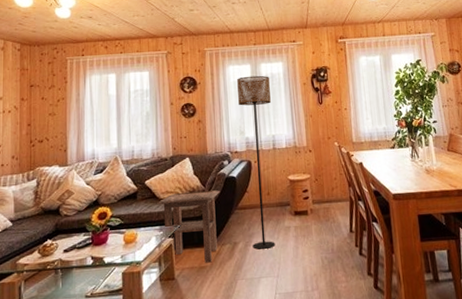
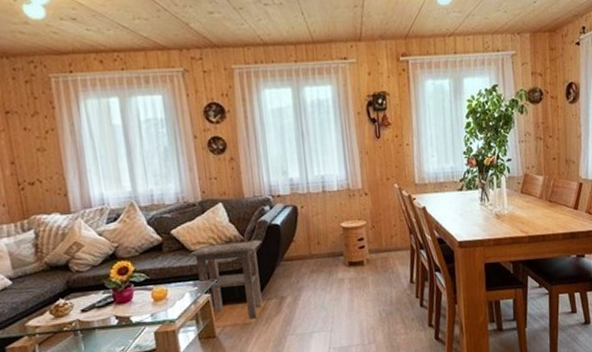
floor lamp: present [237,75,275,250] -> none [276,102,328,304]

